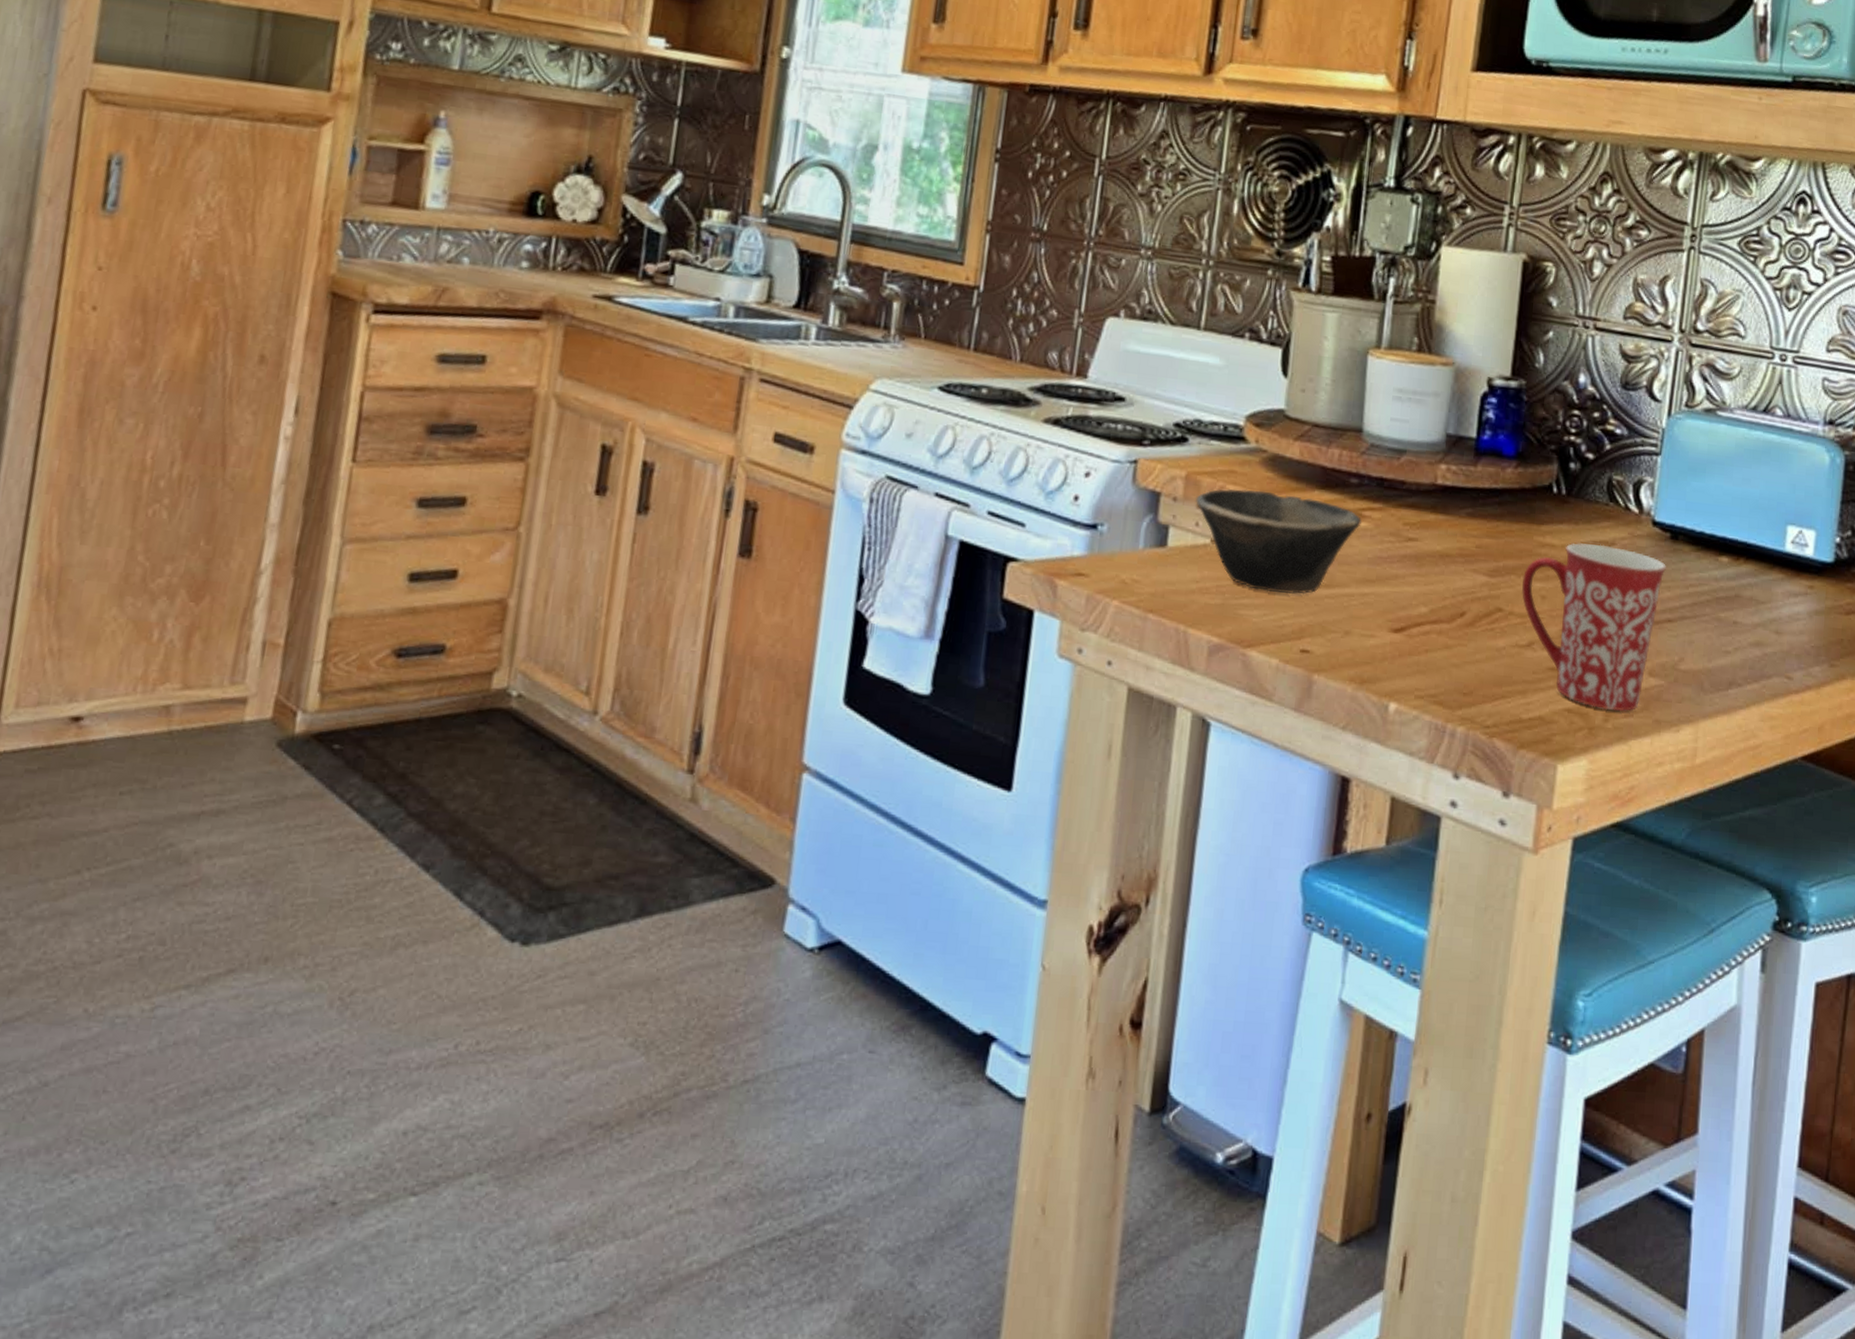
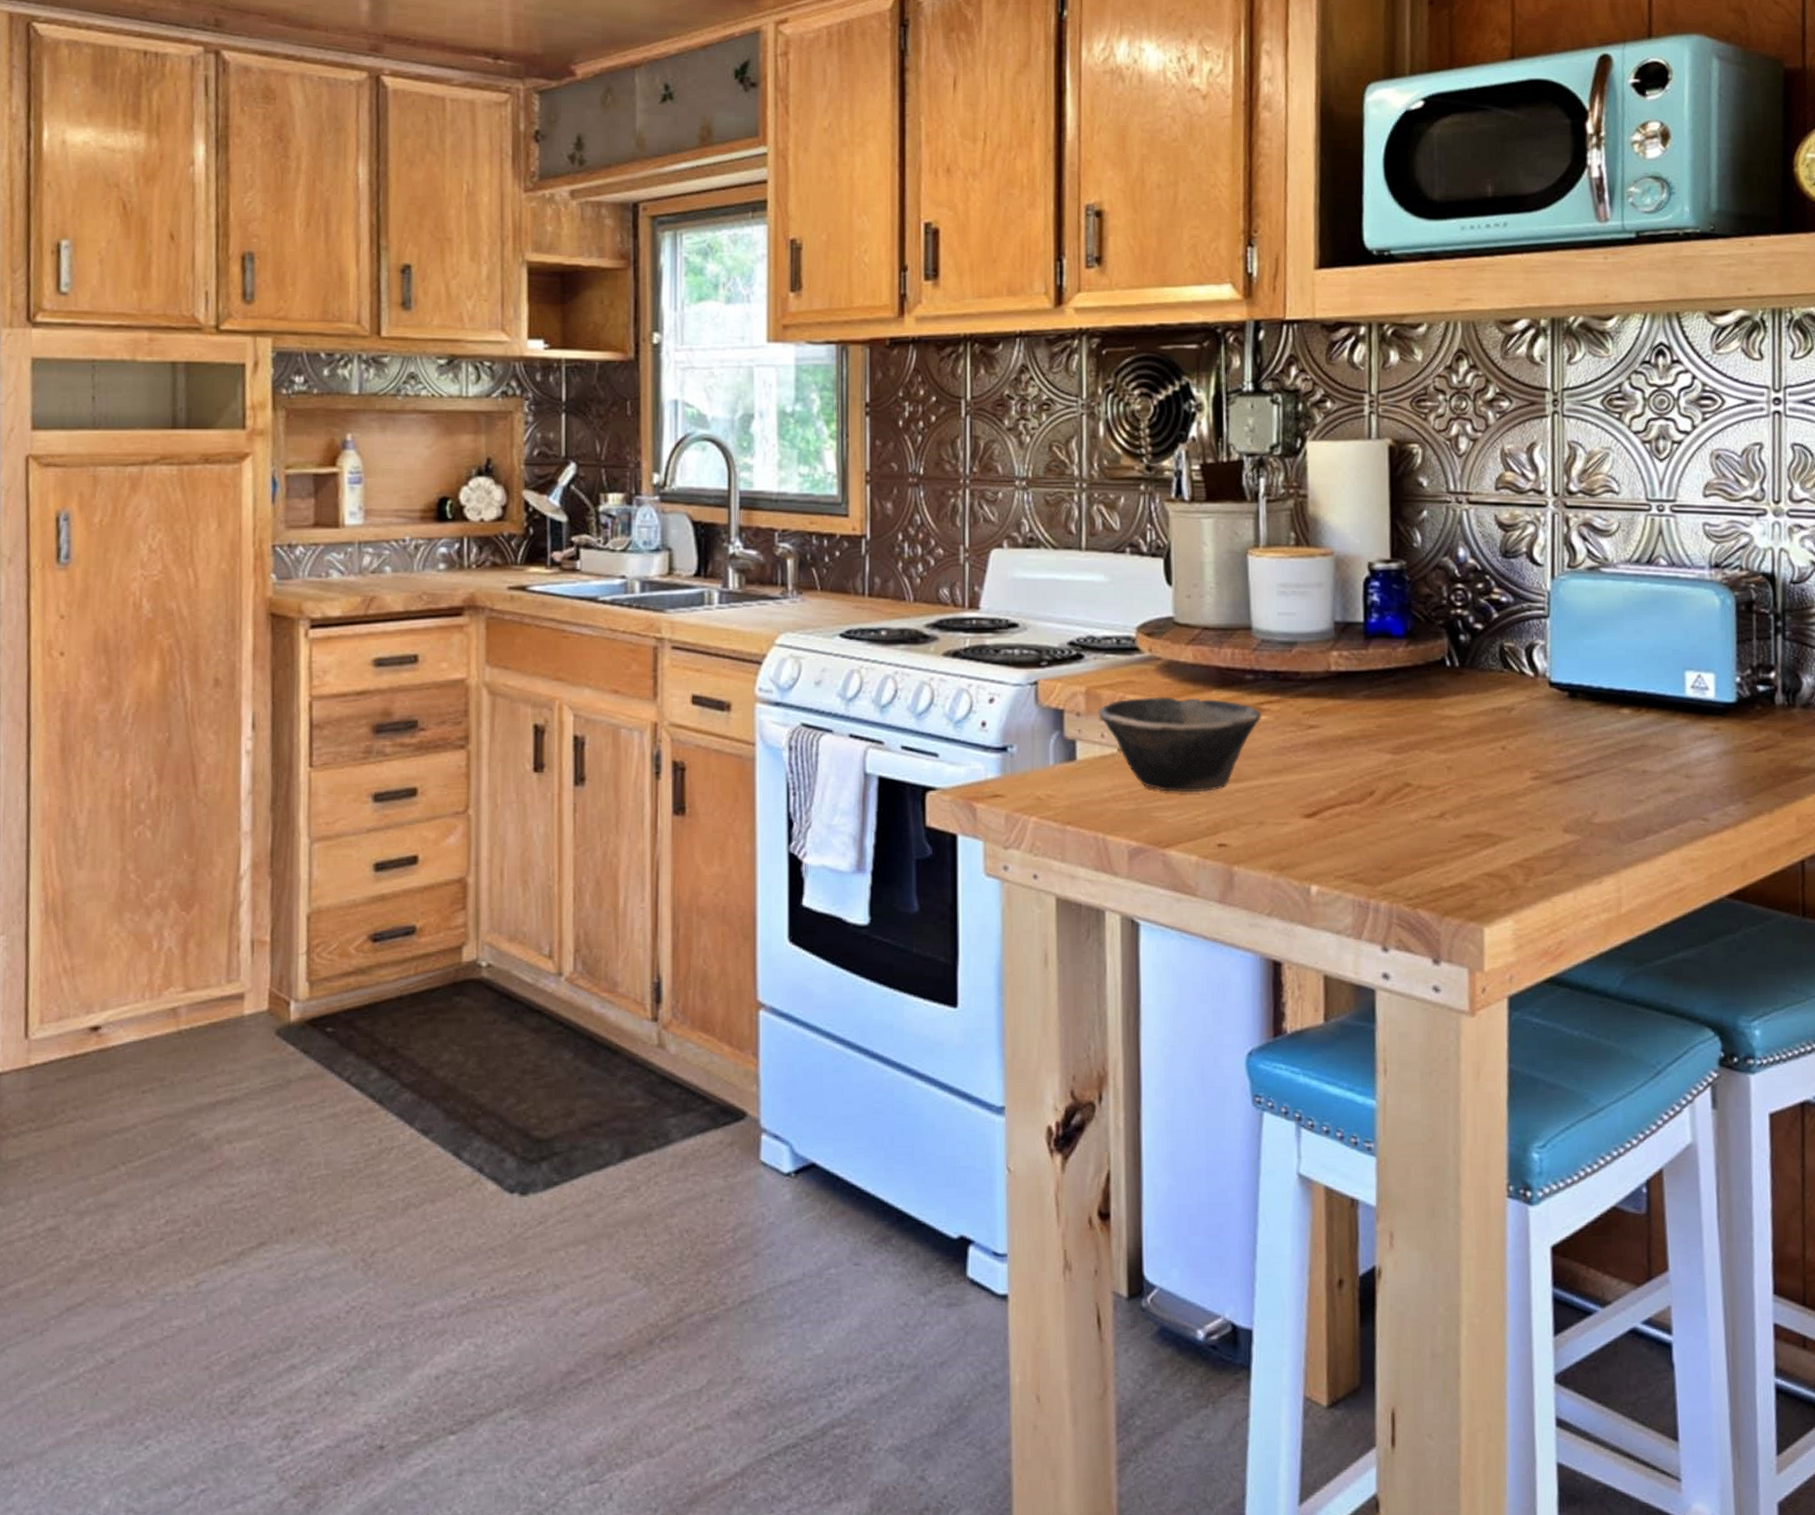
mug: present [1522,543,1666,711] -> none [1427,710,1568,869]

